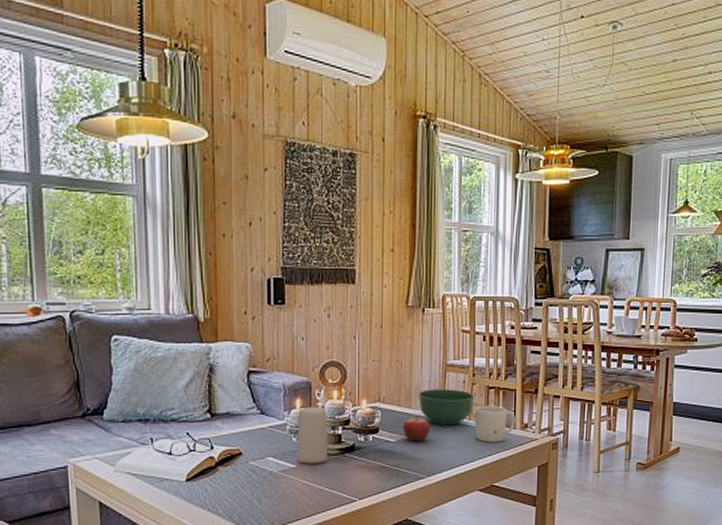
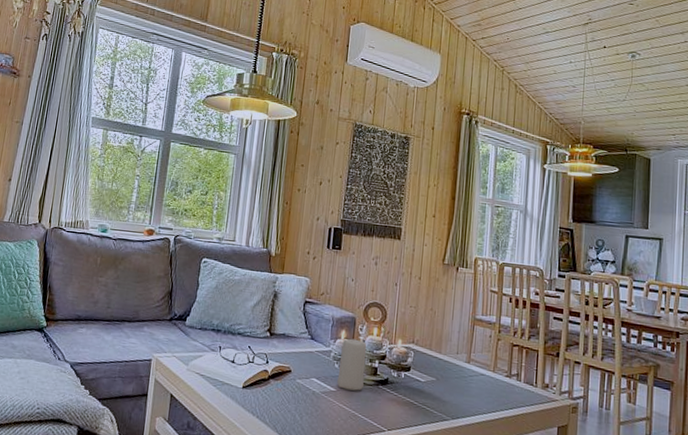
fruit: present [403,415,431,442] -> none [432,361,458,386]
bowl: present [418,389,475,426] -> none [447,338,500,375]
mug: present [474,405,515,443] -> none [497,360,537,398]

